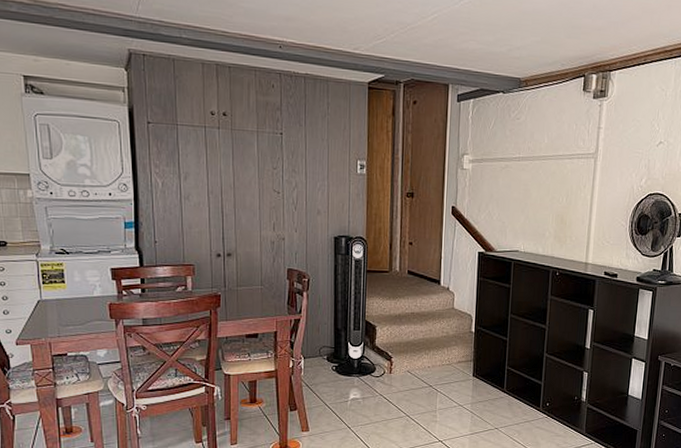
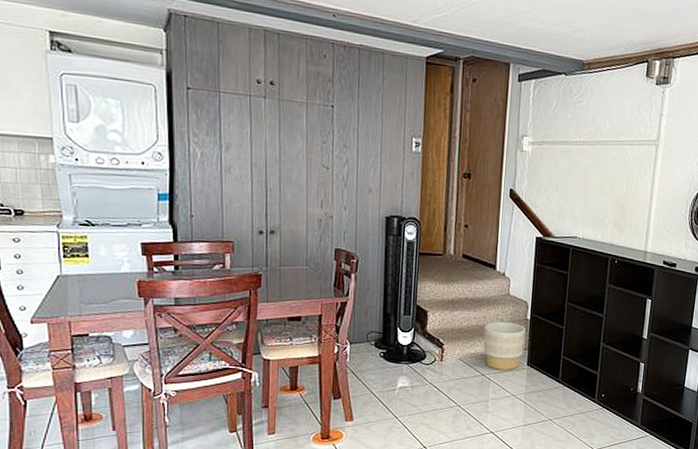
planter: none [430,334,470,381] -> present [483,321,526,370]

